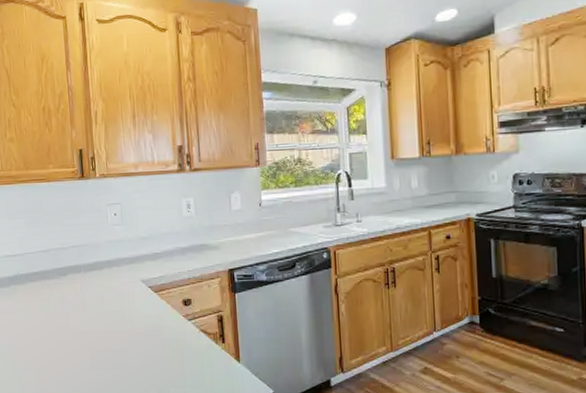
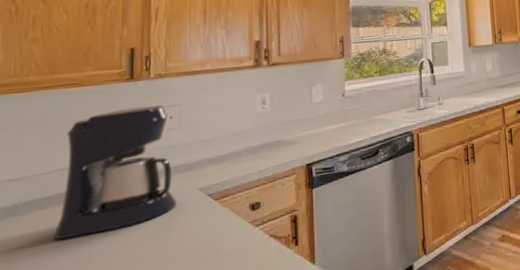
coffee maker: none [42,202,126,308] -> present [53,105,177,240]

